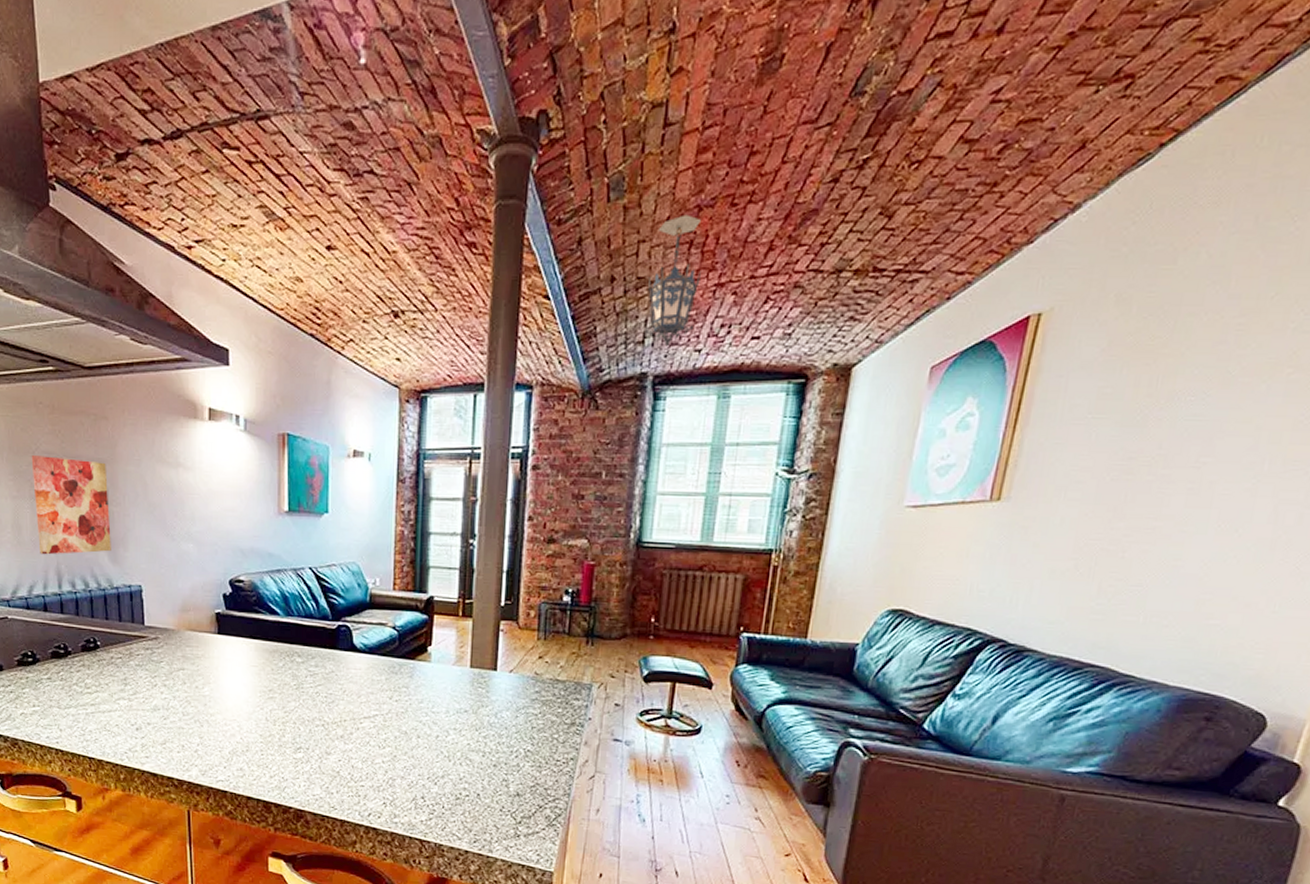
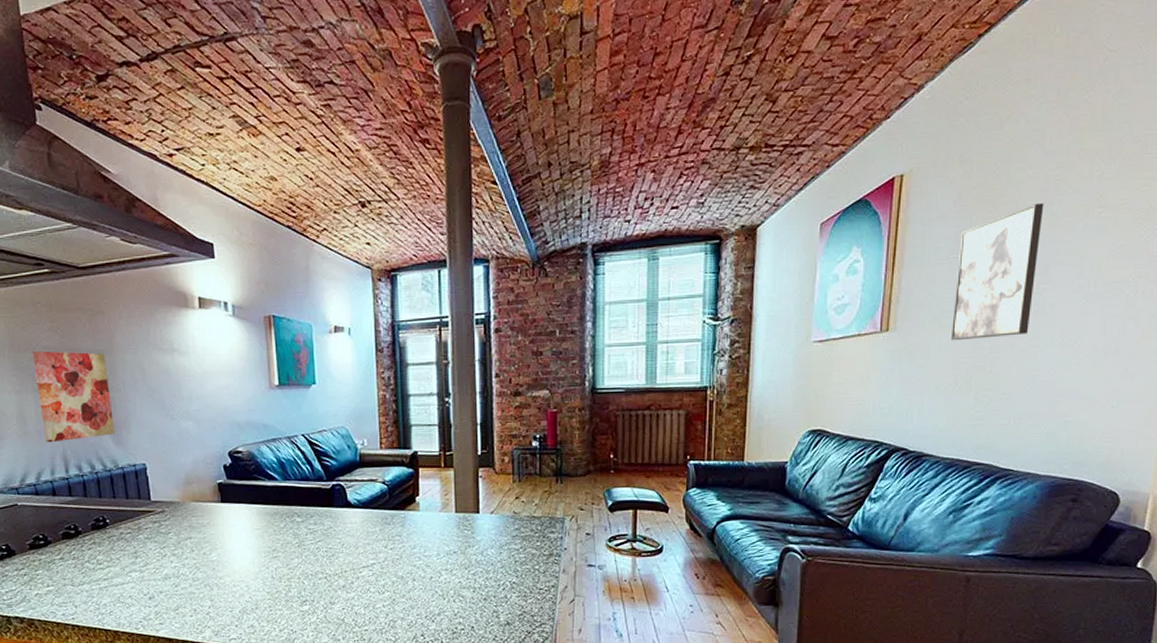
hanging lantern: present [645,214,703,347] -> none [579,107,625,219]
wall art: none [1076,357,1218,518] -> present [950,202,1044,341]

